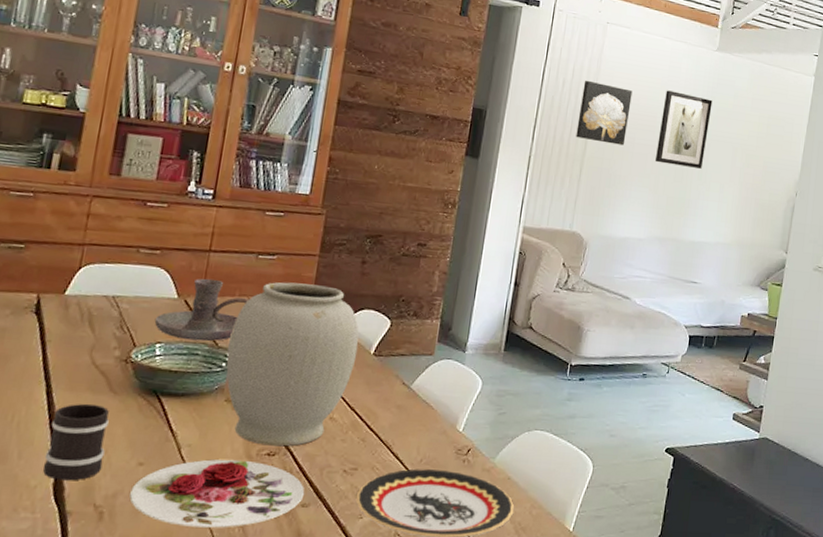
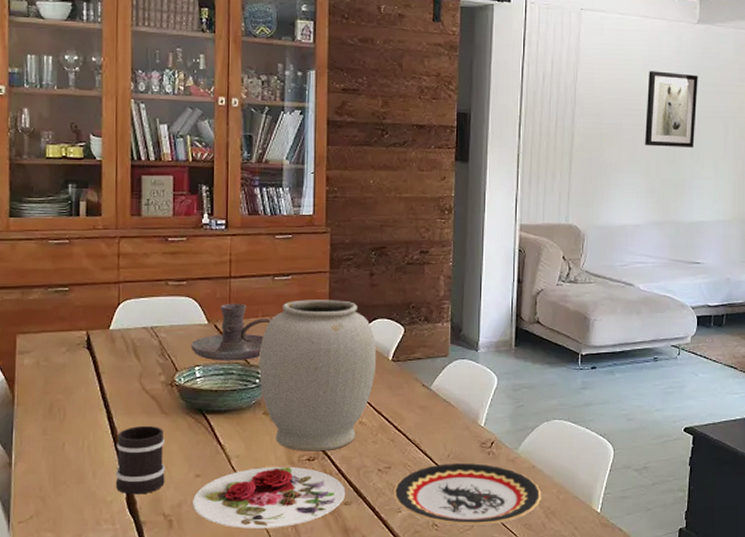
wall art: present [576,80,633,146] -> none [562,71,614,133]

